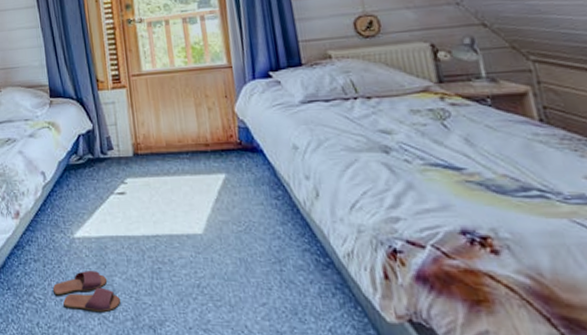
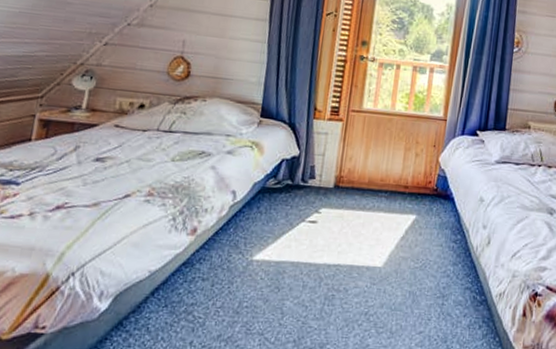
slippers: present [53,271,120,312] -> none [217,293,286,334]

